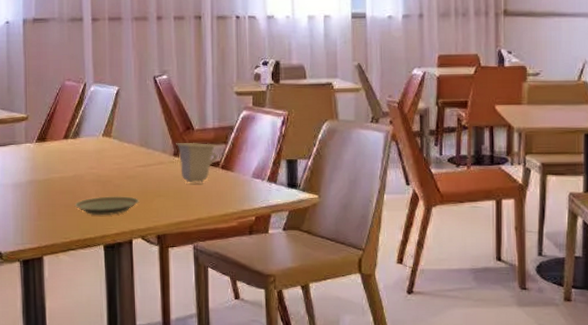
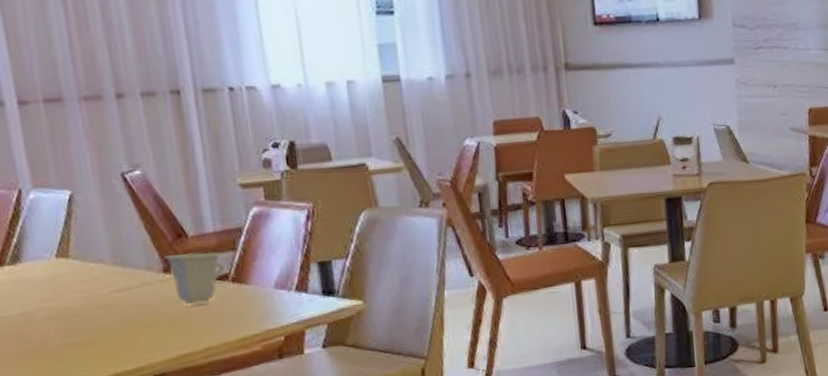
plate: present [74,196,139,216] -> none [26,331,122,362]

